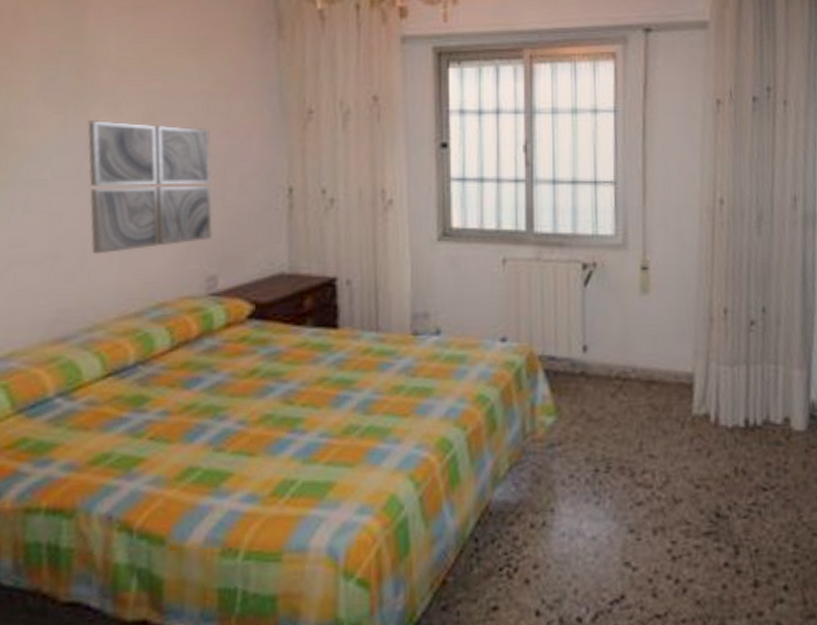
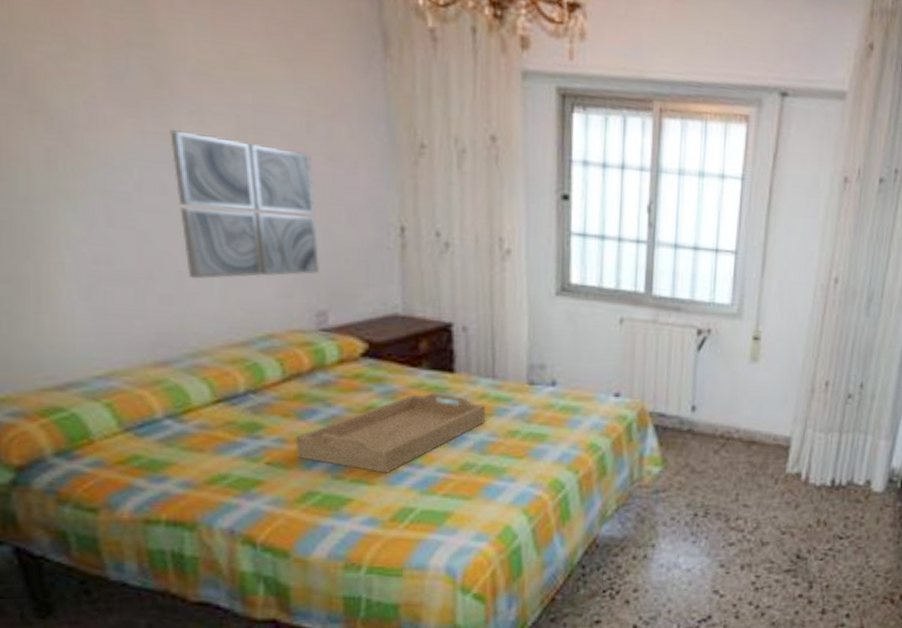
serving tray: none [179,350,370,442] -> present [296,392,486,473]

